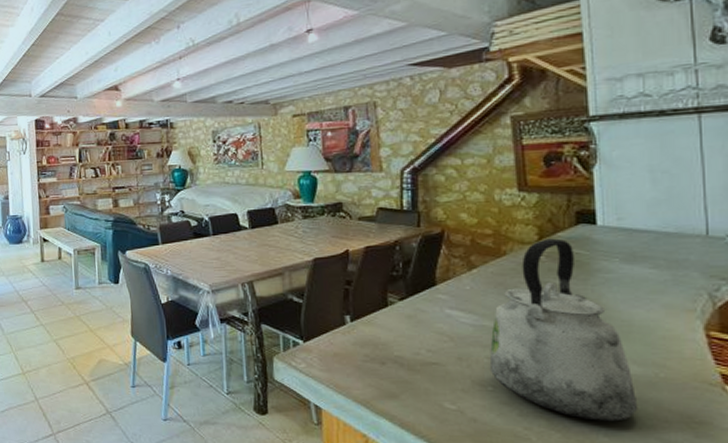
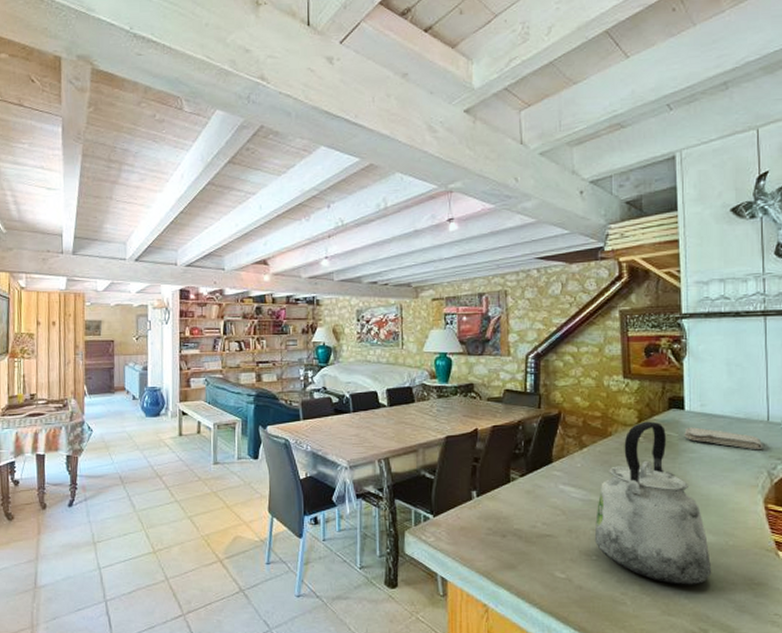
washcloth: none [597,244,702,269] -> present [684,427,763,450]

